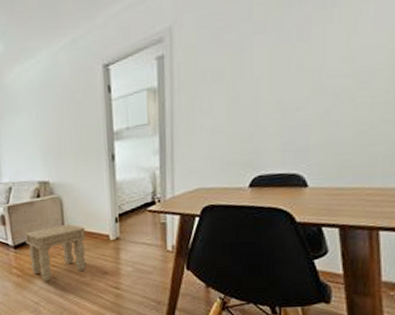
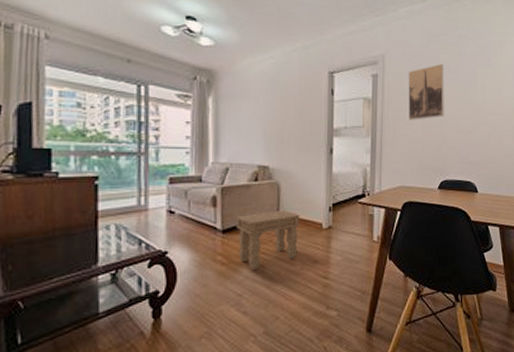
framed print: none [205,19,259,107] -> present [408,63,444,120]

